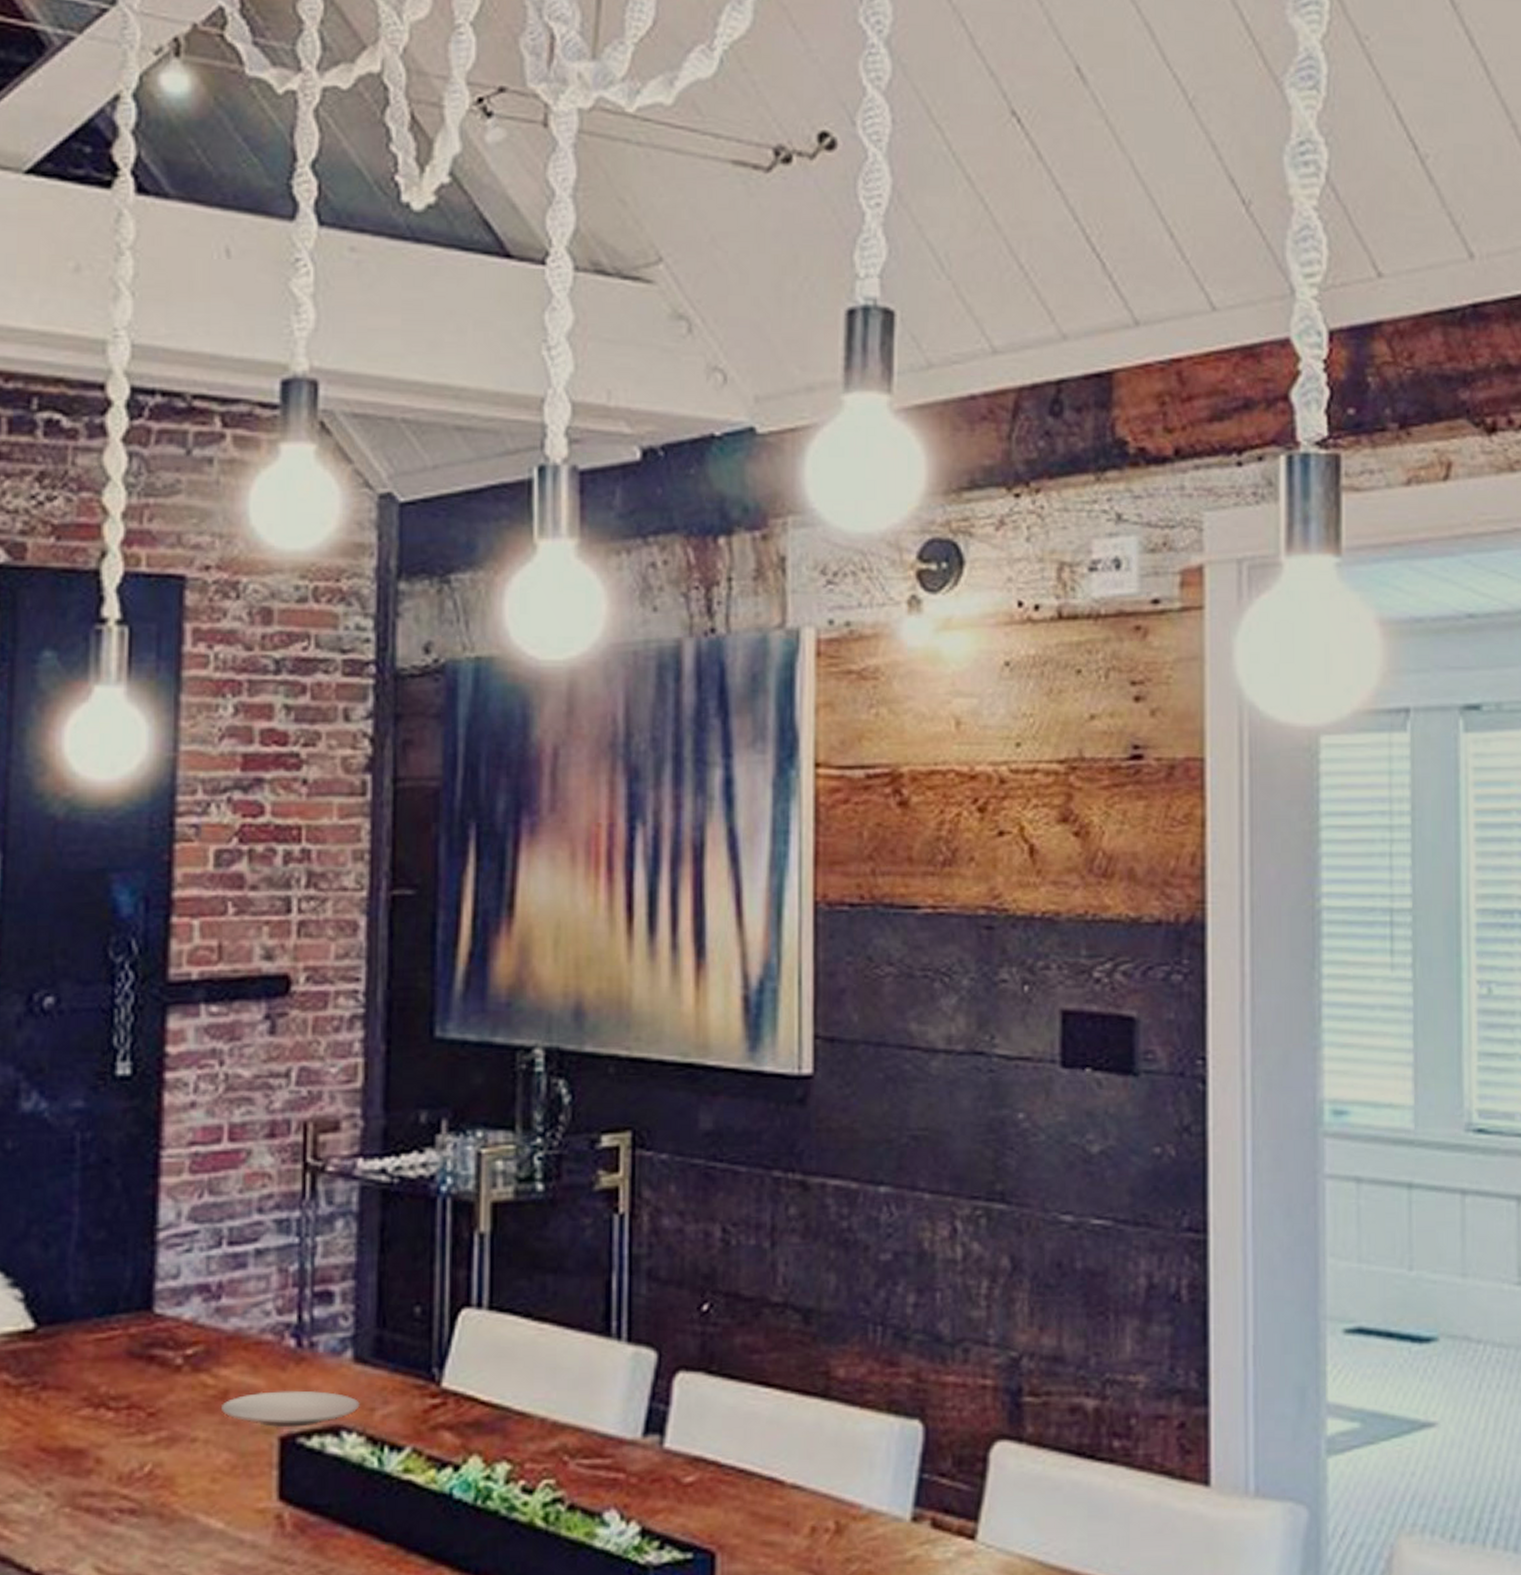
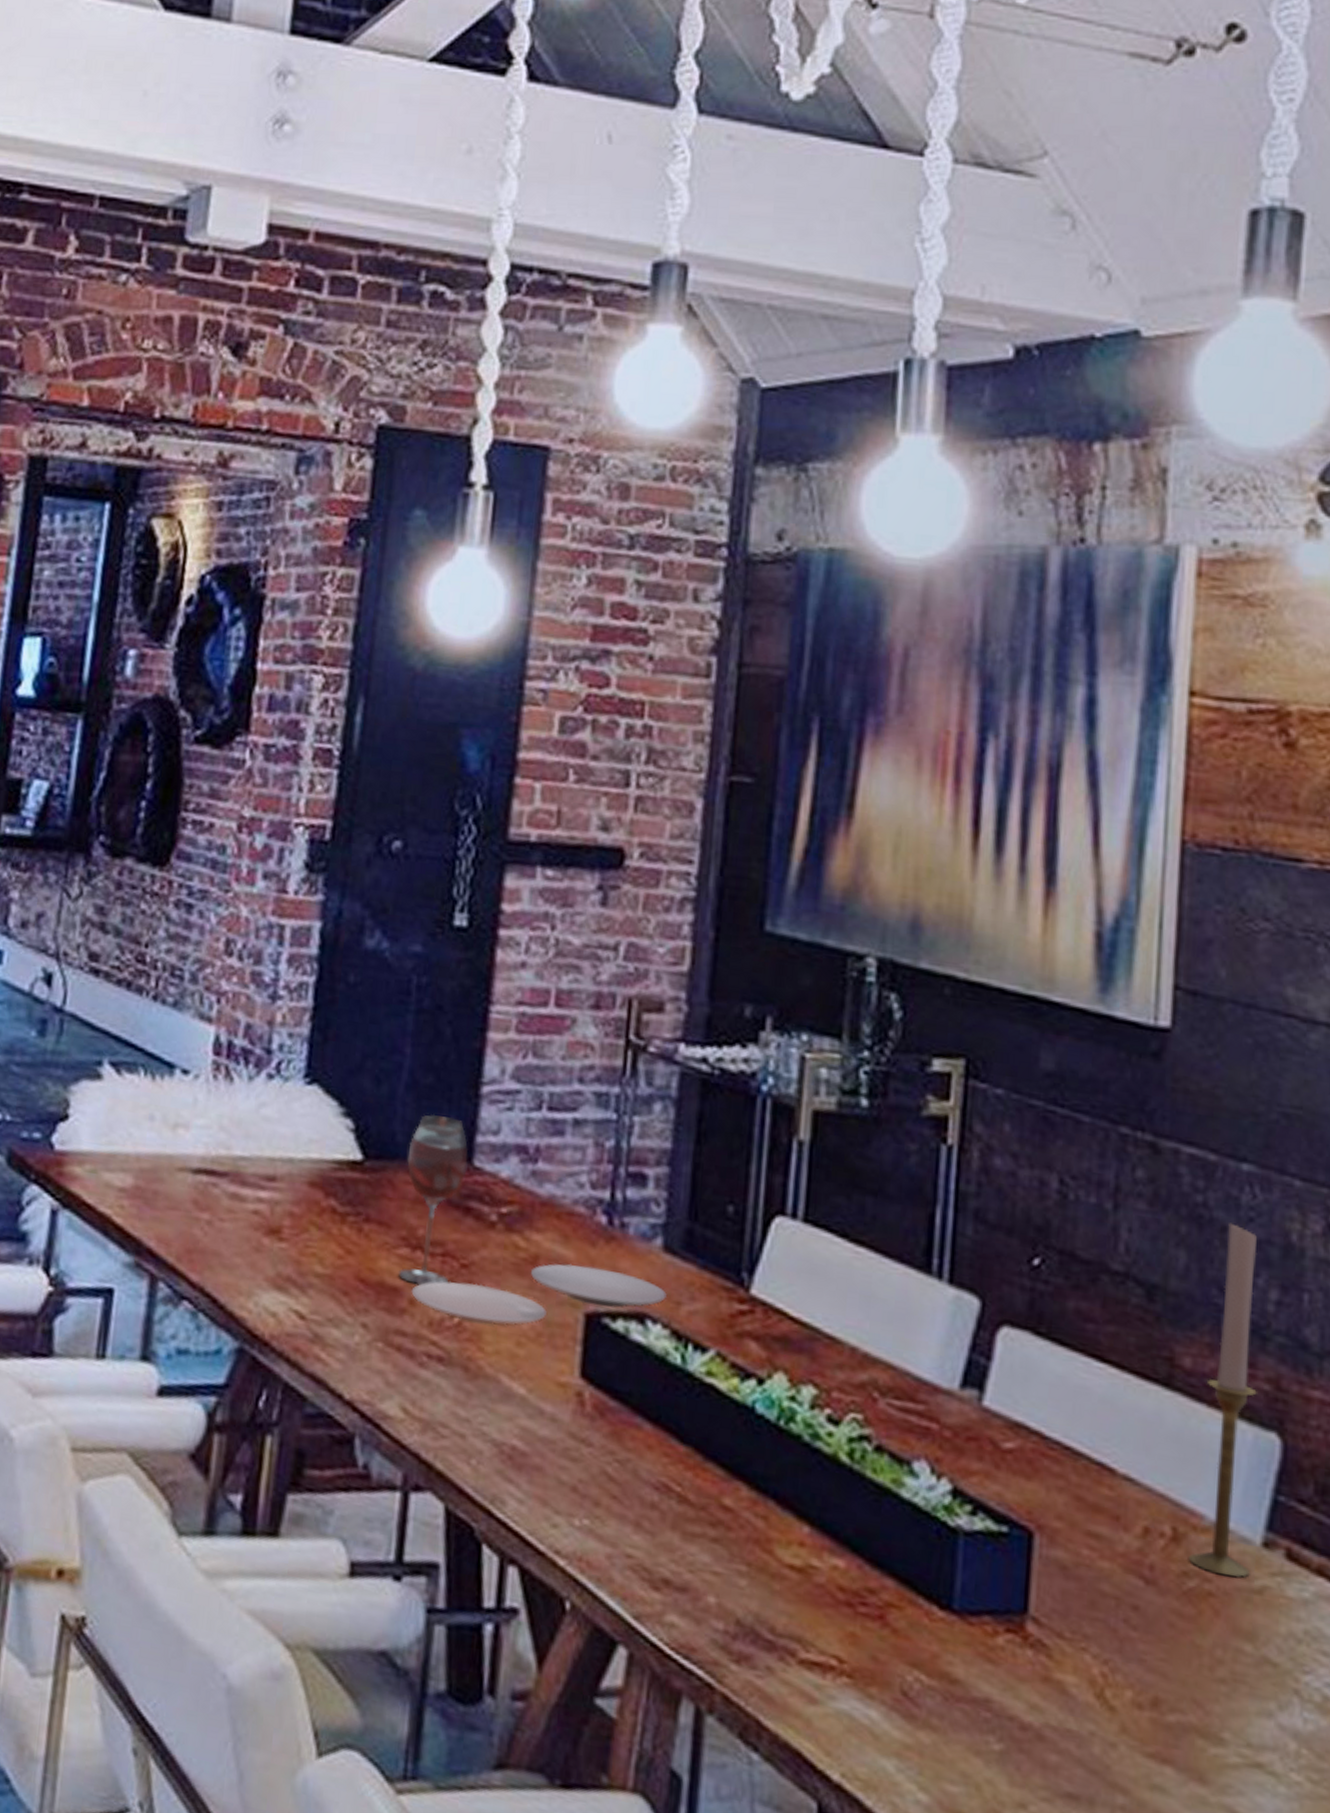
wineglass: none [81,1268,148,1443] -> present [398,1114,469,1285]
plate: none [97,1429,240,1469] -> present [411,1281,547,1326]
candlestick: none [851,1240,902,1553] -> present [1189,1223,1257,1578]

